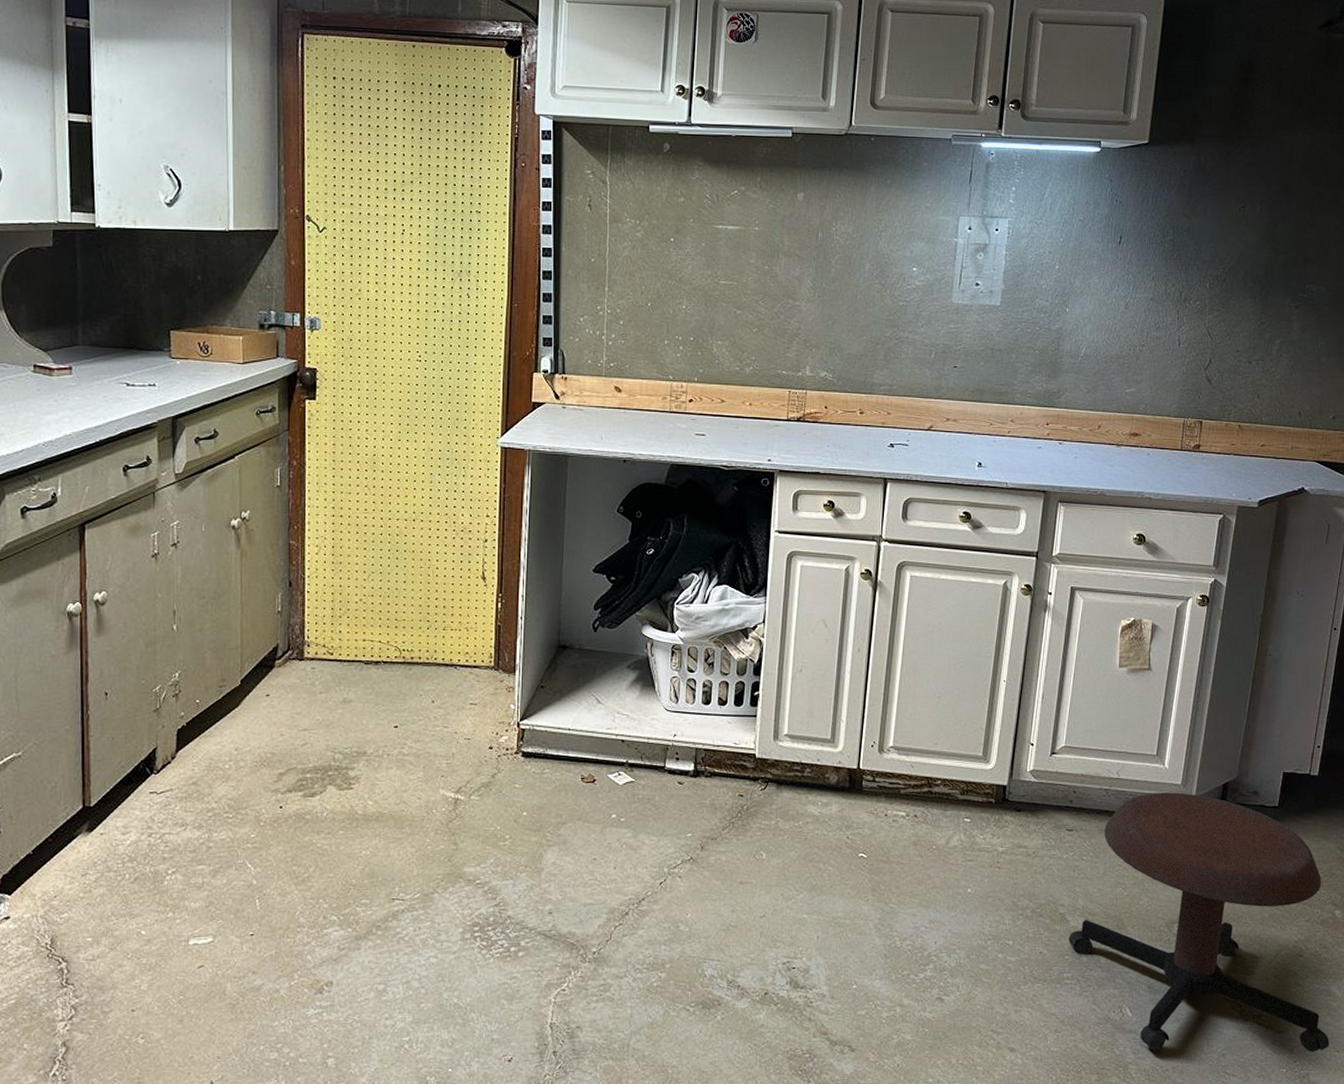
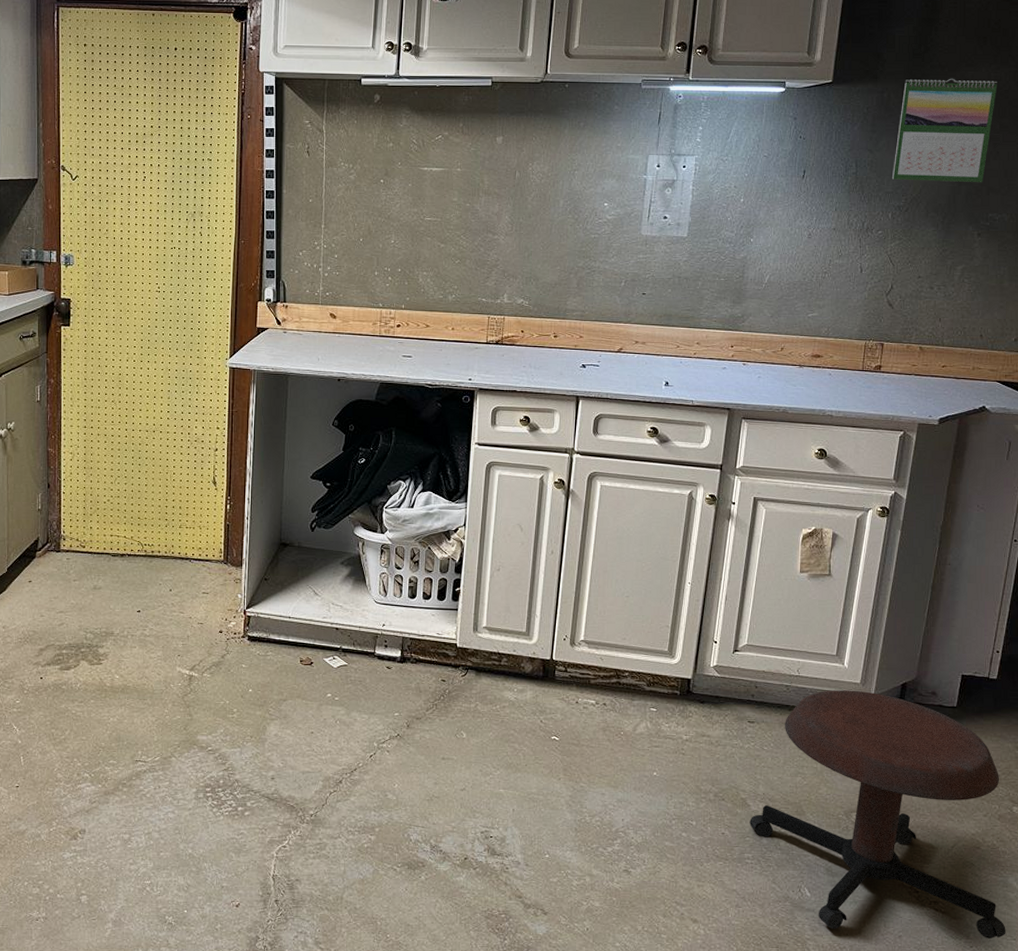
calendar: none [1210,142,1314,253] -> present [892,78,998,183]

